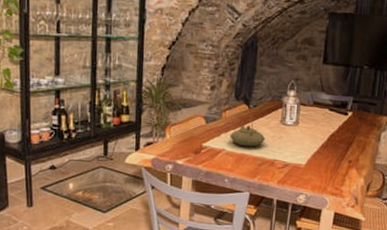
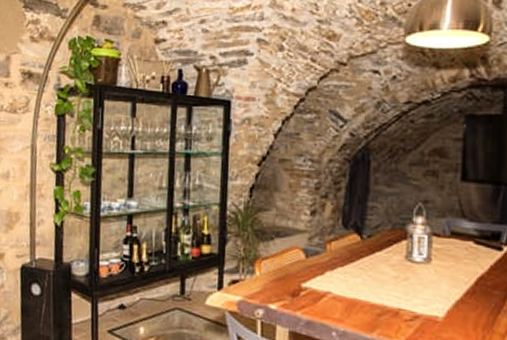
teapot: present [230,115,266,147] -> none [337,248,386,290]

